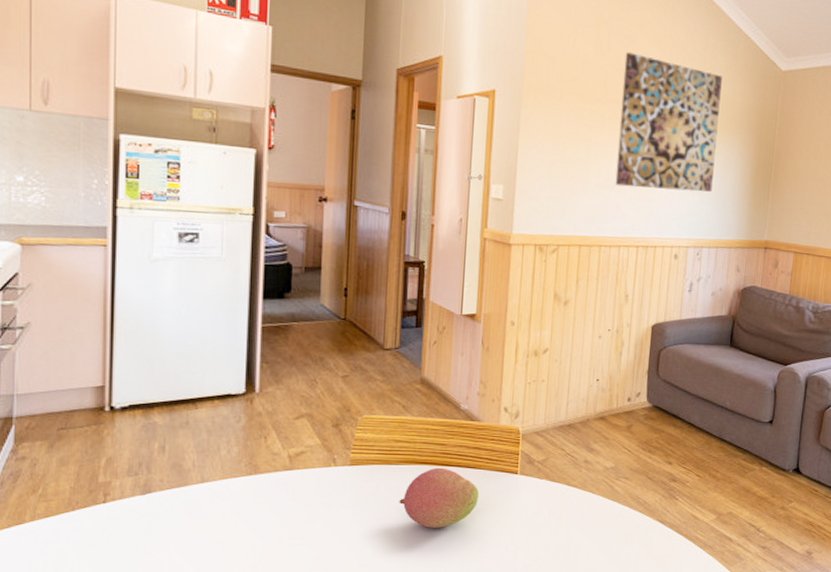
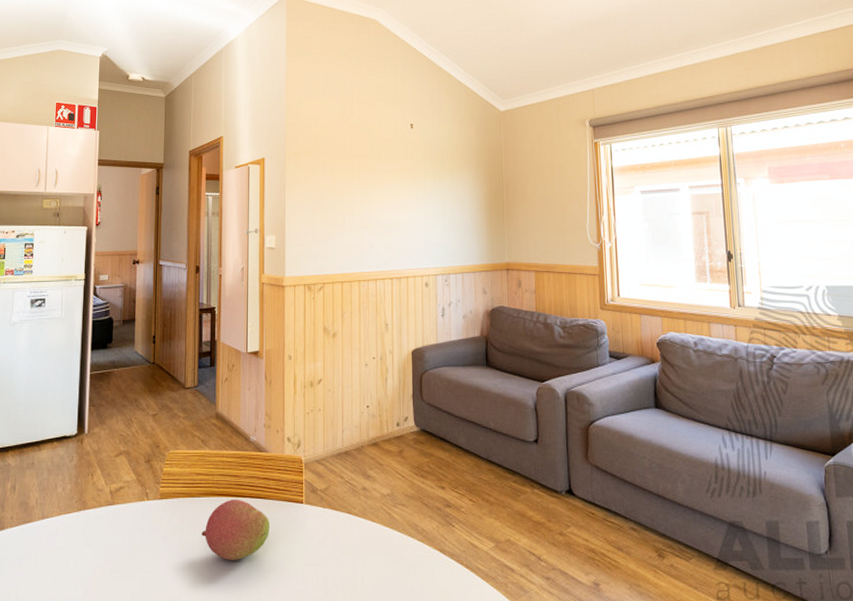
wall art: present [615,52,722,192] -> none [366,113,452,226]

